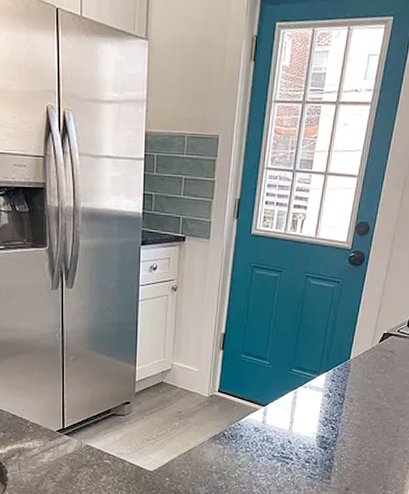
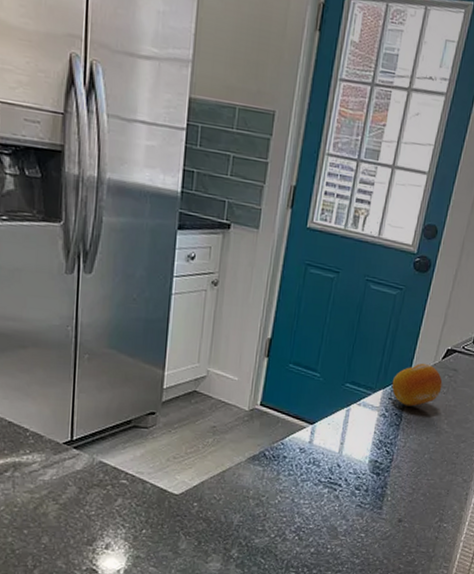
fruit: none [333,347,381,387] -> present [391,363,443,407]

